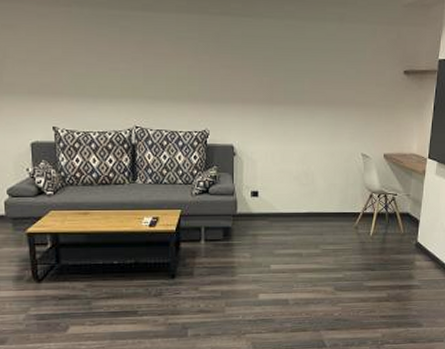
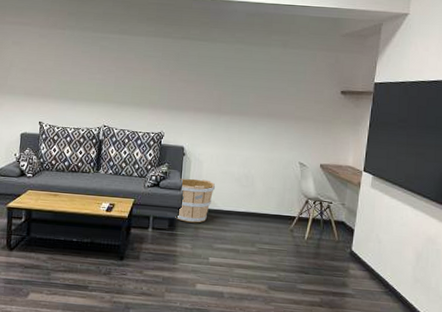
wooden bucket: none [230,181,273,230] -> present [175,178,216,223]

